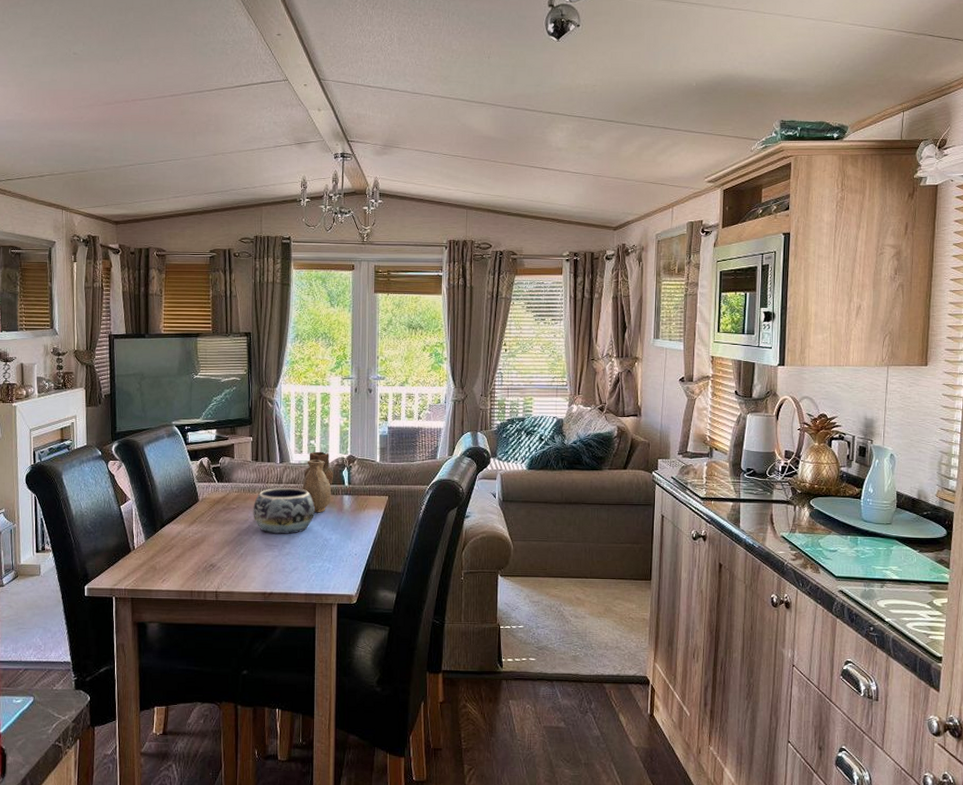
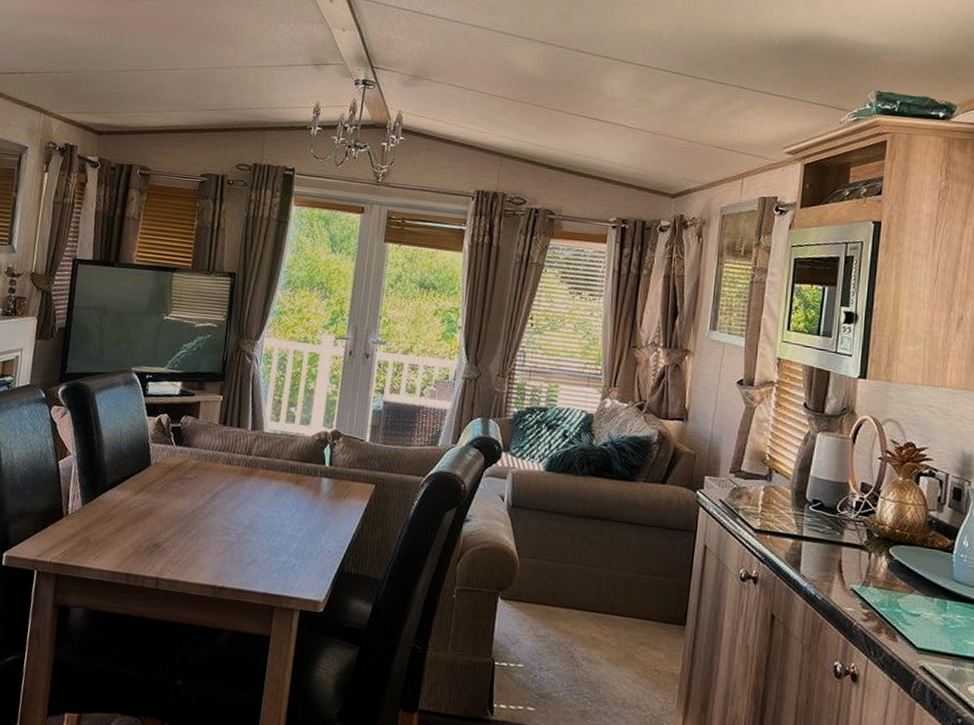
decorative bowl: present [253,488,315,534] -> none [212,459,287,518]
vase: present [302,451,333,513] -> none [274,421,313,496]

